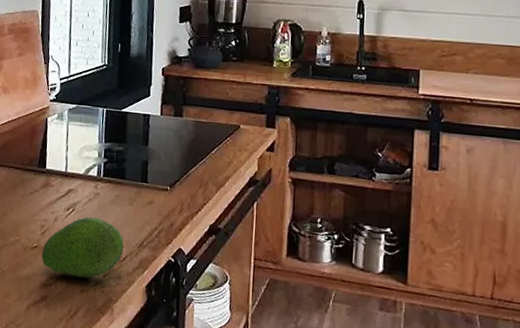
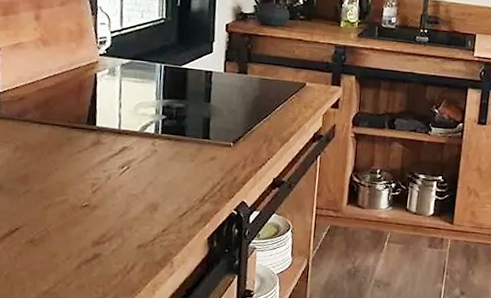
fruit: present [41,216,124,278] -> none [93,174,185,234]

